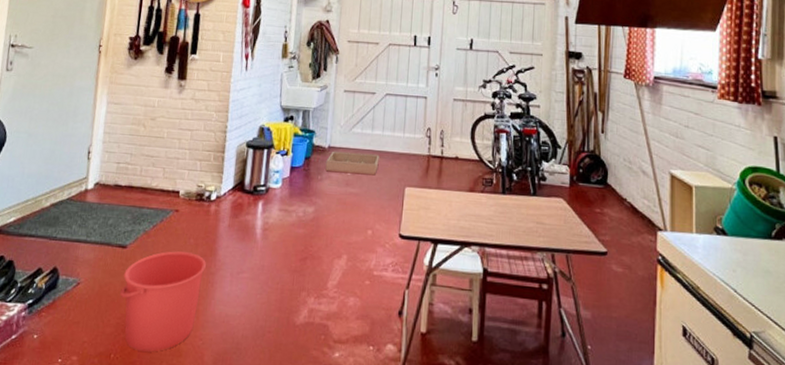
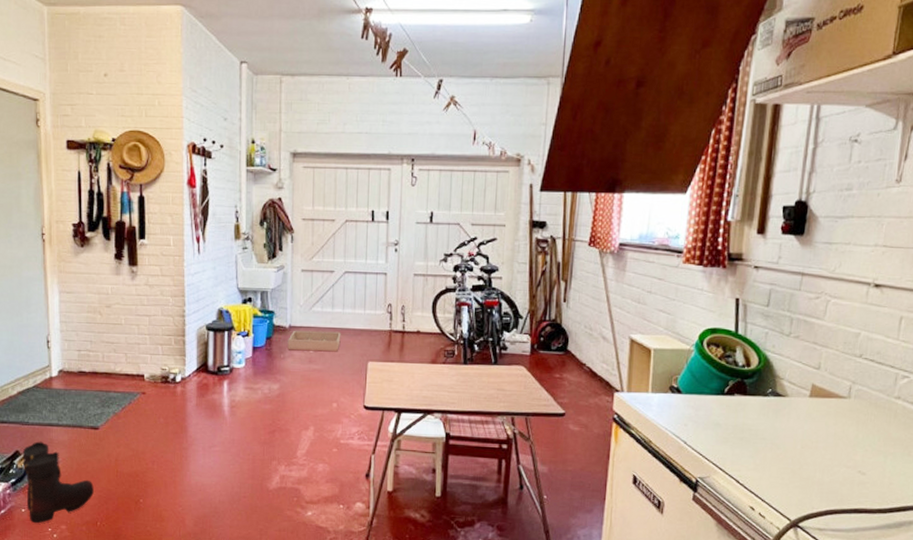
boot: none [40,258,113,353] -> present [22,441,94,524]
bucket: present [120,251,206,352] -> none [98,430,178,519]

